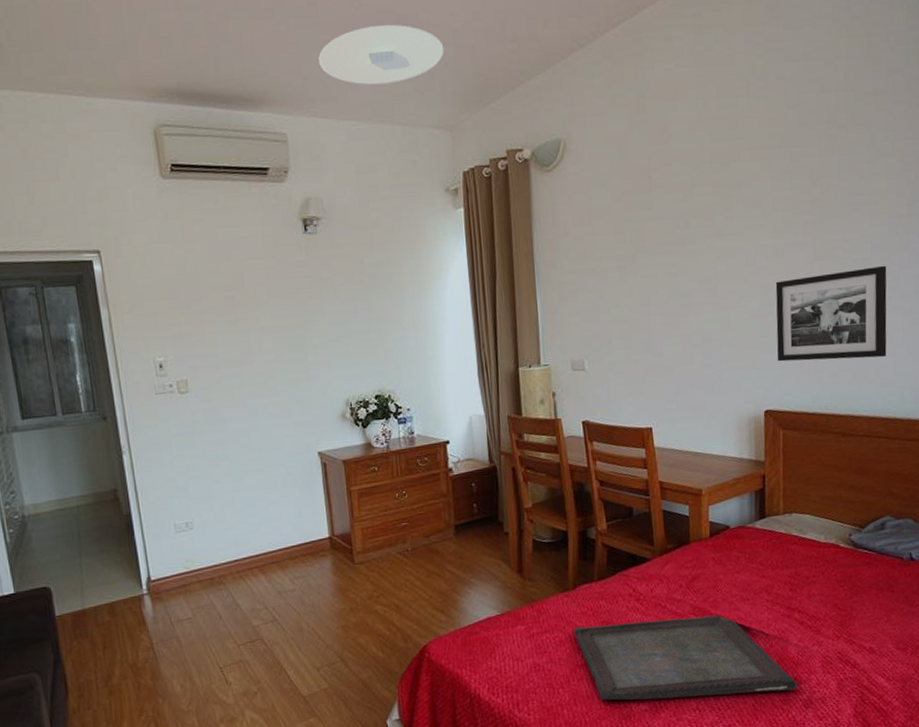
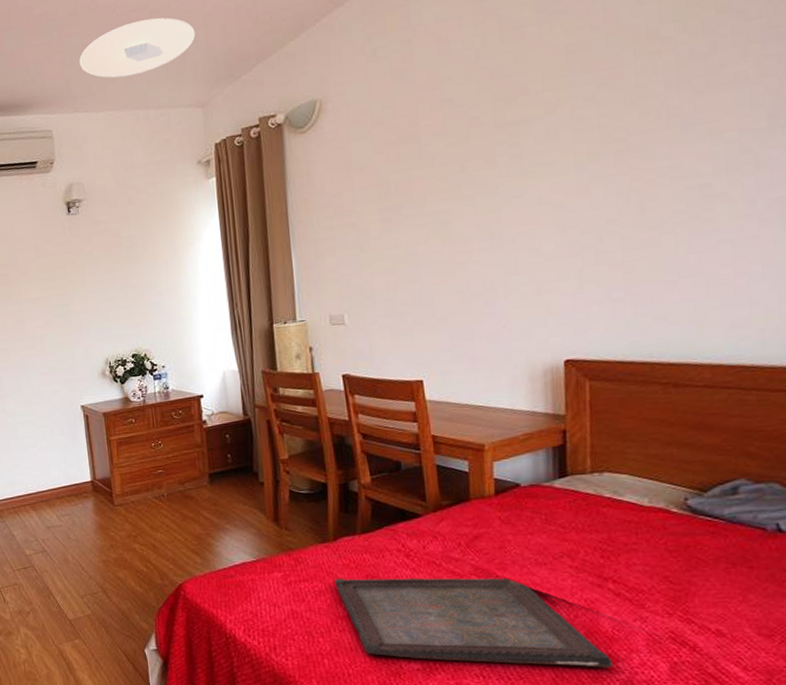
picture frame: present [775,265,887,362] -> none [577,189,738,307]

